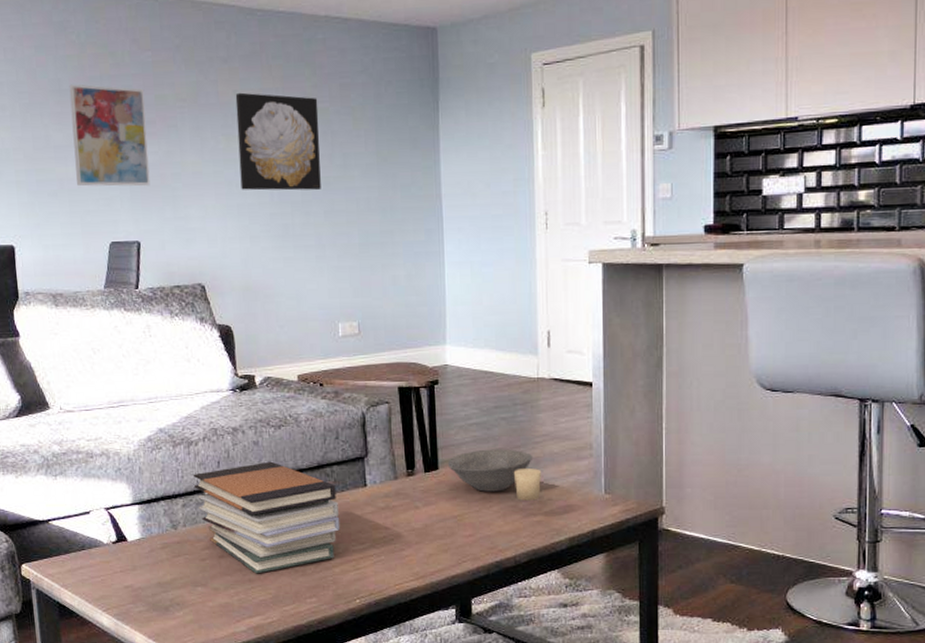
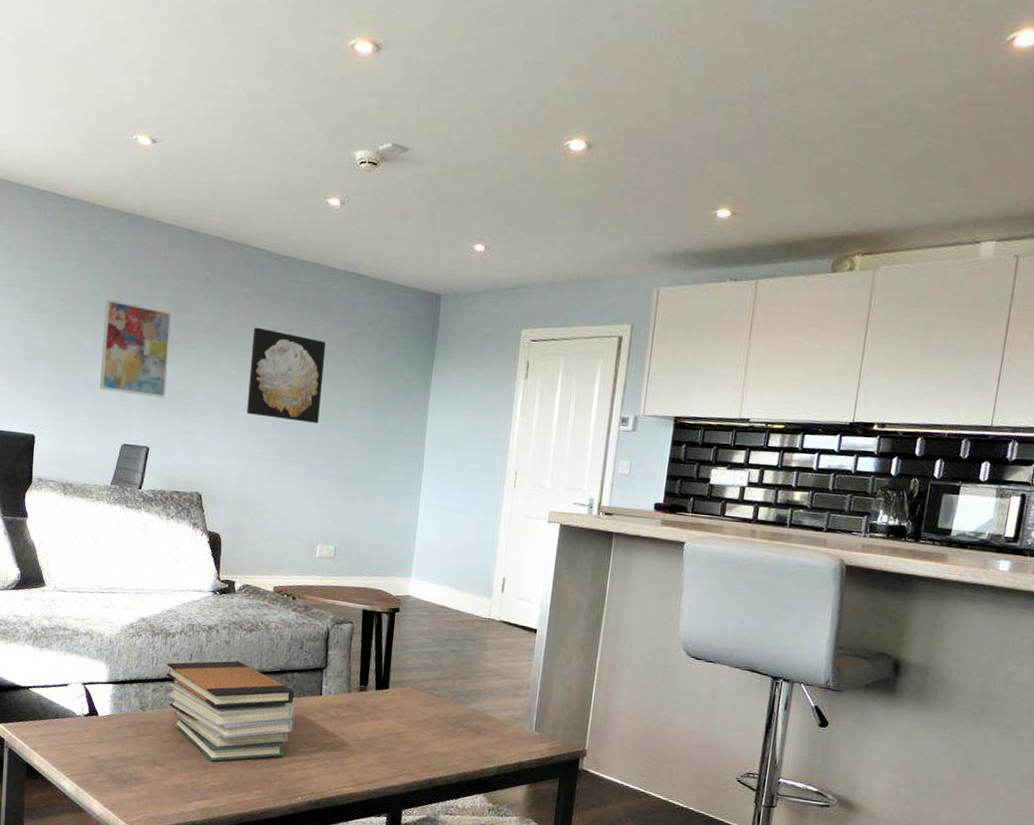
bowl: present [447,449,533,492] -> none [397,676,475,716]
candle: present [513,468,541,501] -> none [455,698,480,729]

